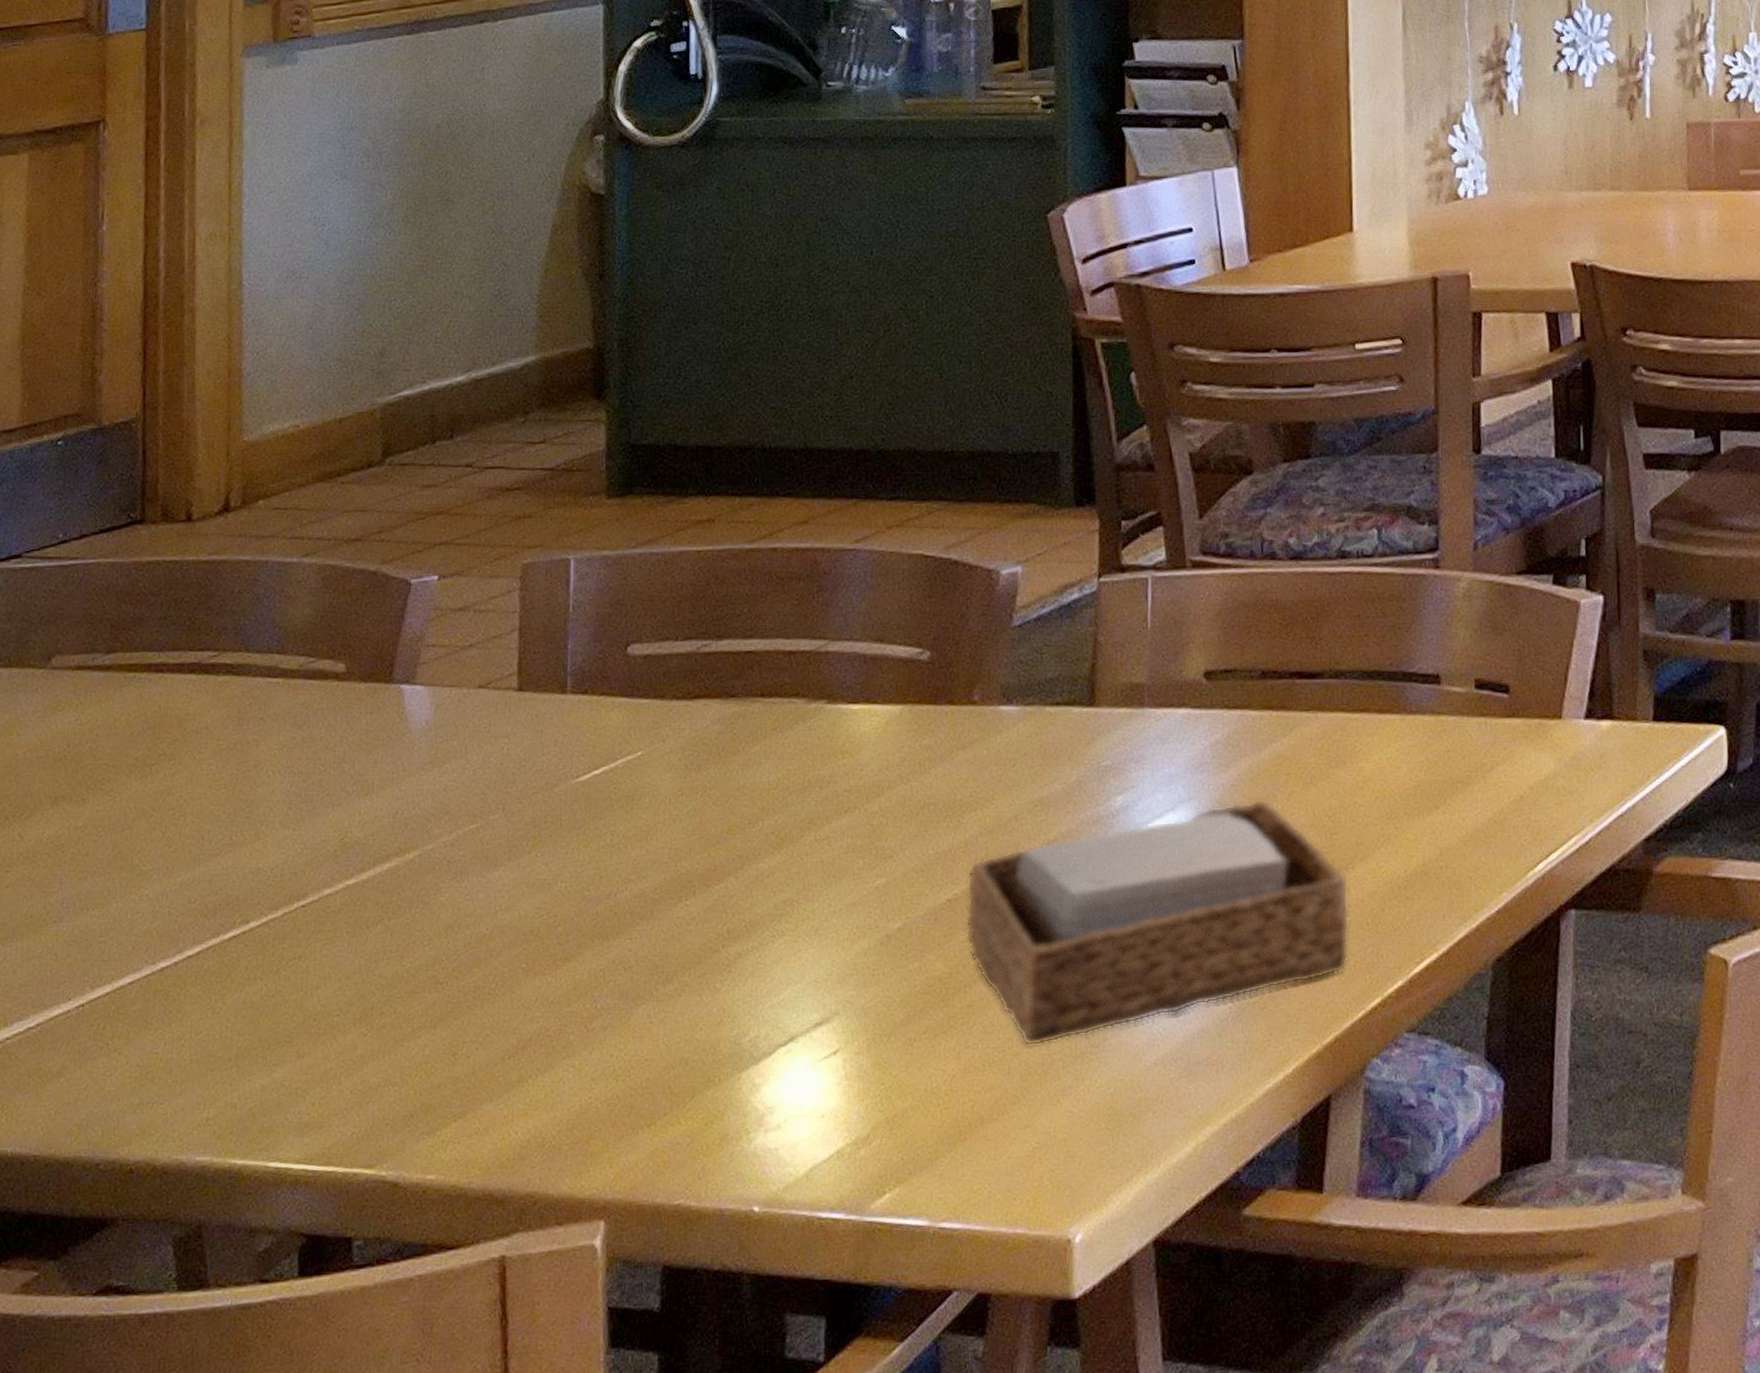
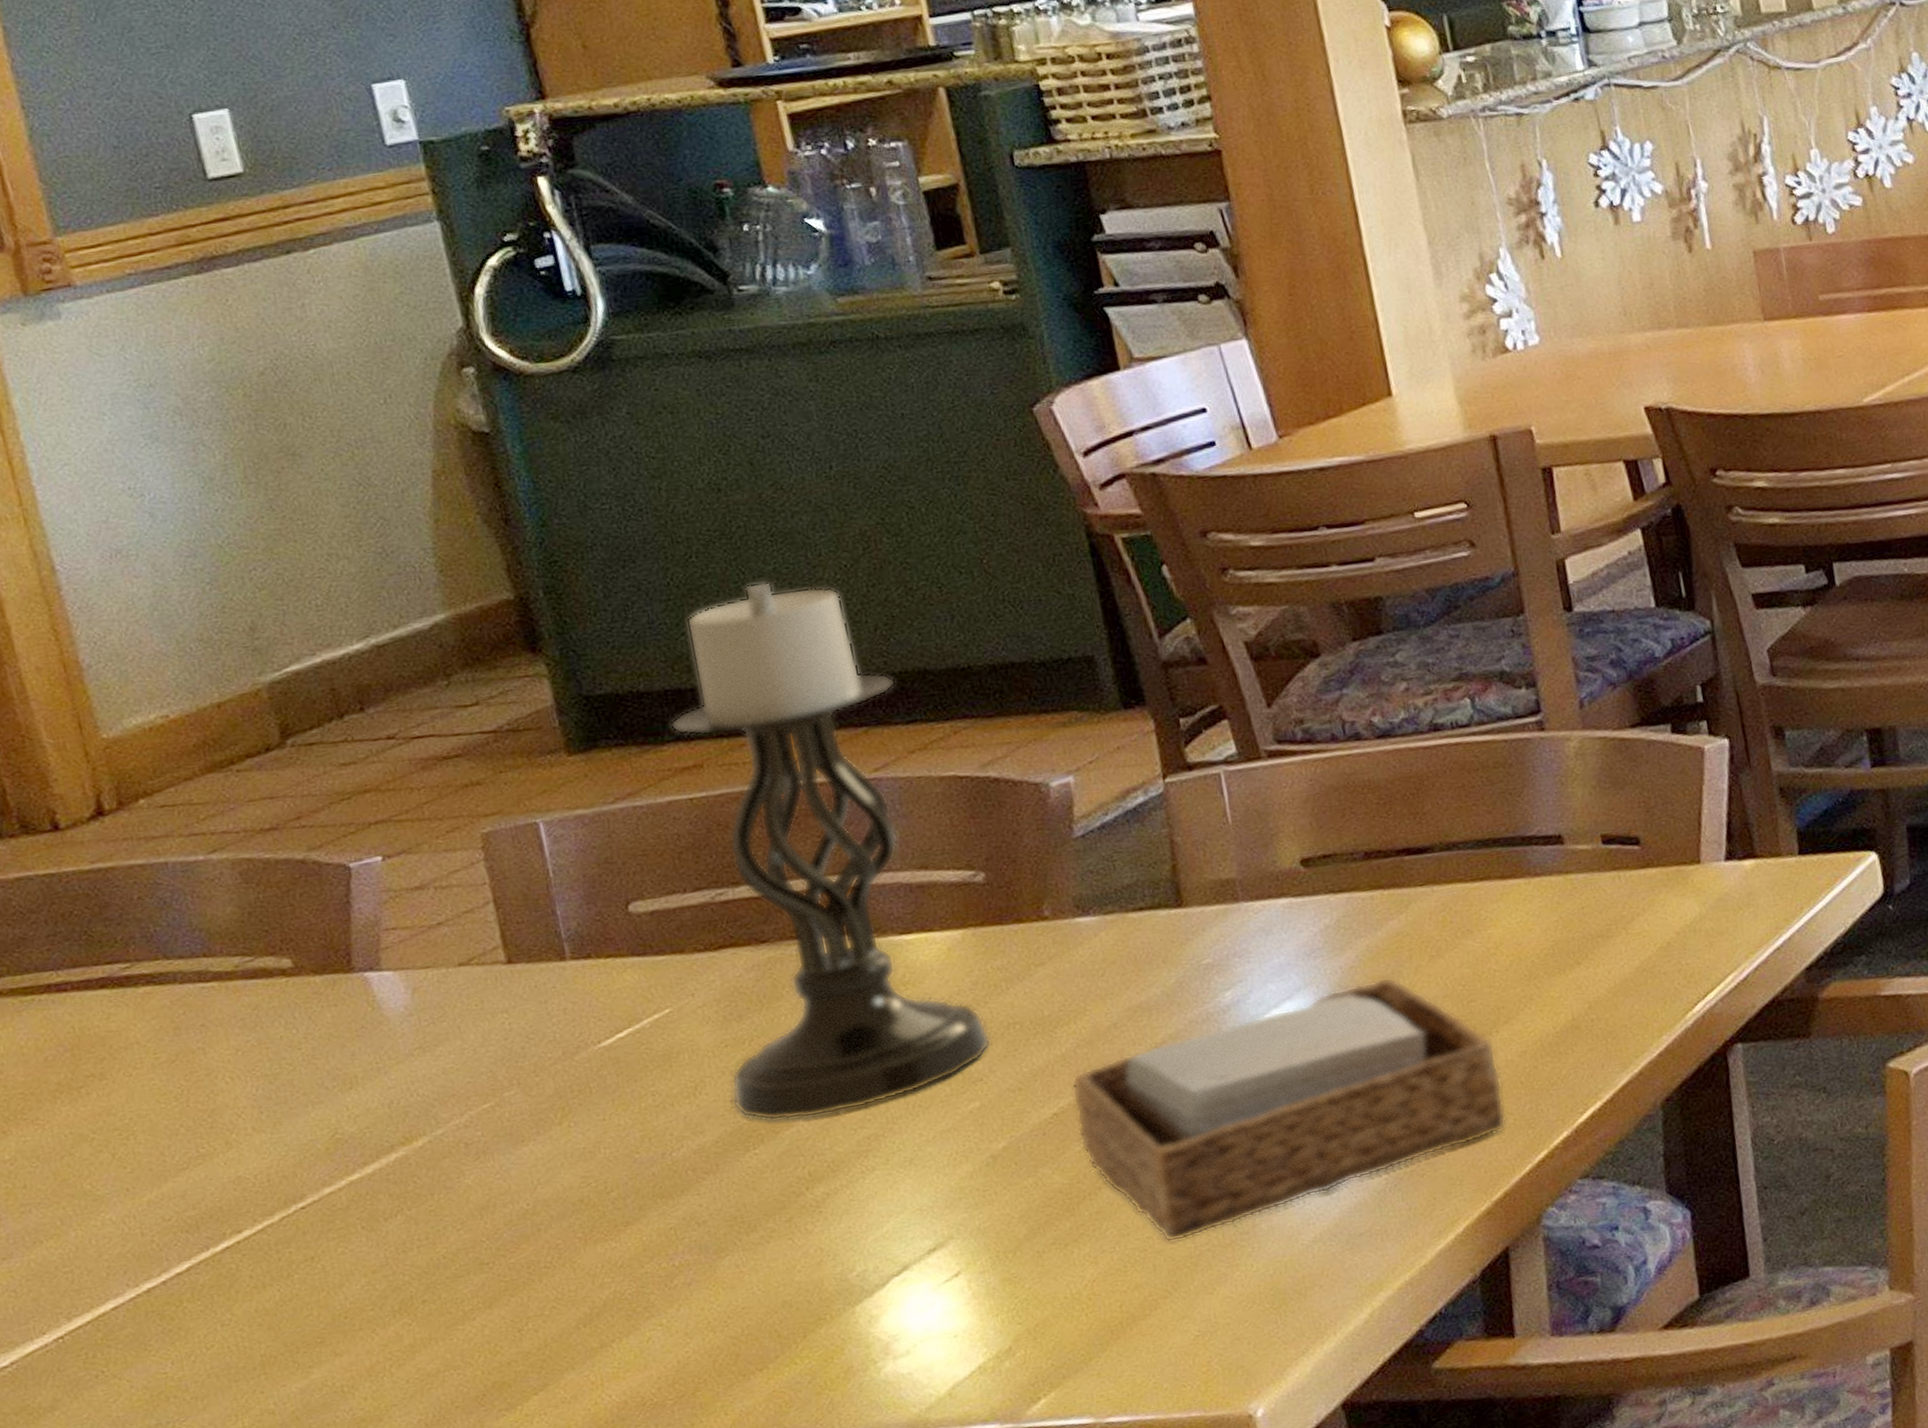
candle holder: none [677,353,907,875] -> present [670,581,991,1121]

